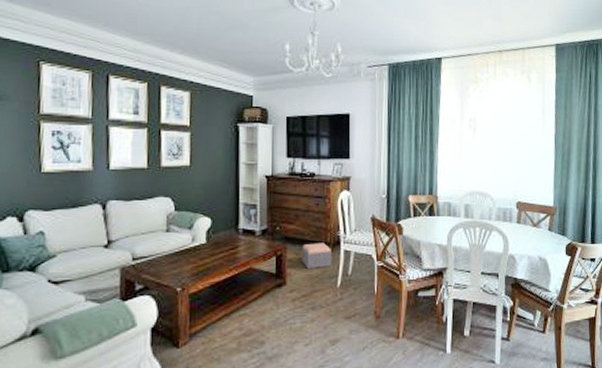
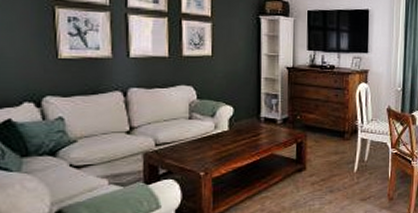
footstool: present [302,243,333,269] -> none [321,131,350,155]

